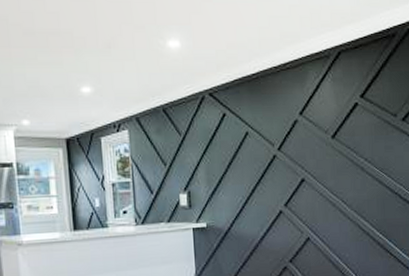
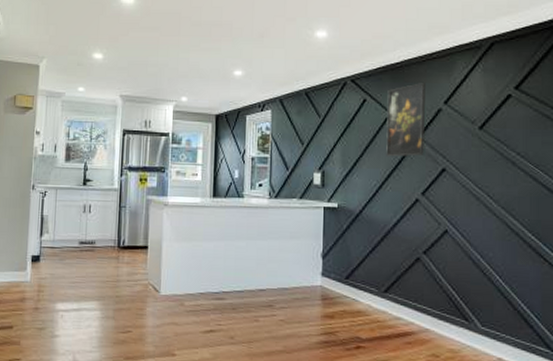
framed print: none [246,93,285,172] -> present [386,82,425,157]

